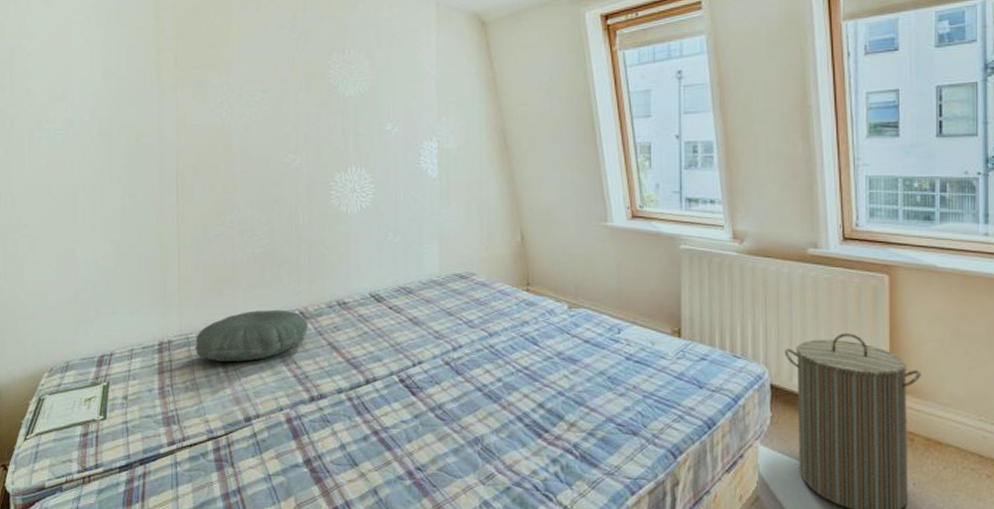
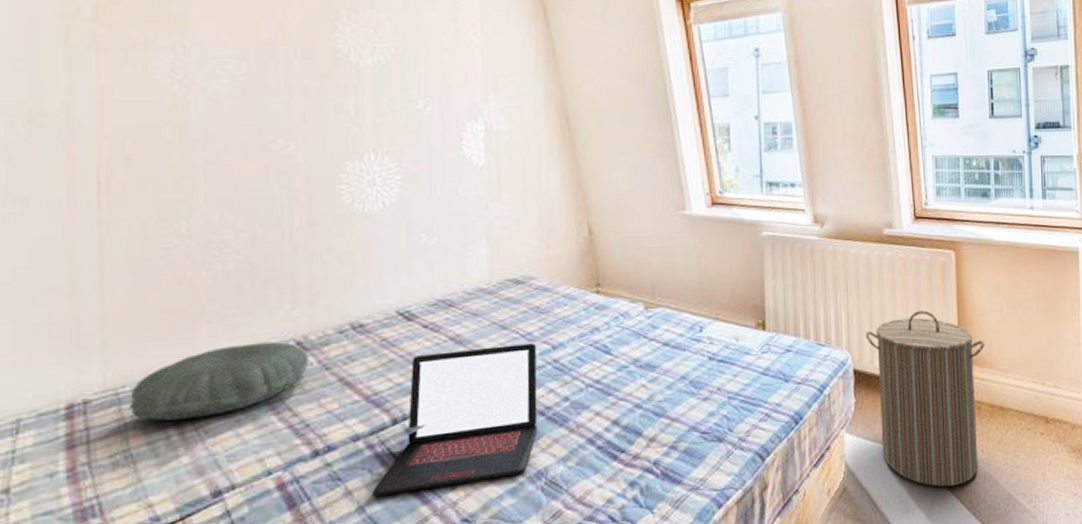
laptop: none [351,329,477,439] -> present [373,343,538,496]

